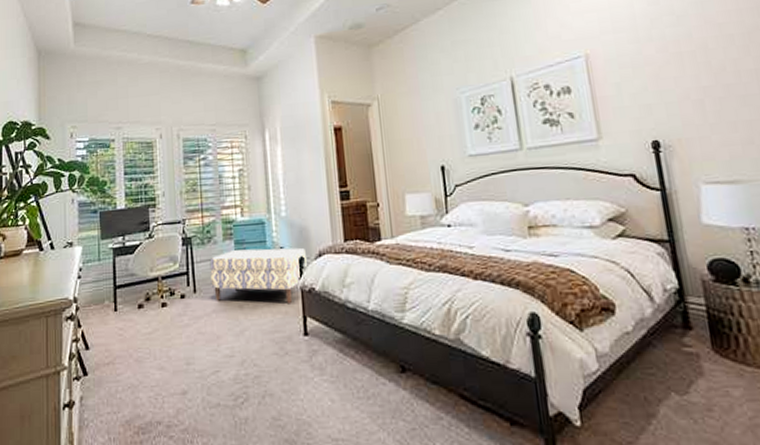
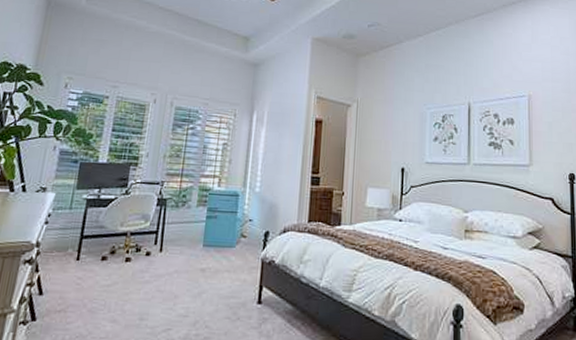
bench: present [209,247,307,303] -> none [177,216,272,272]

